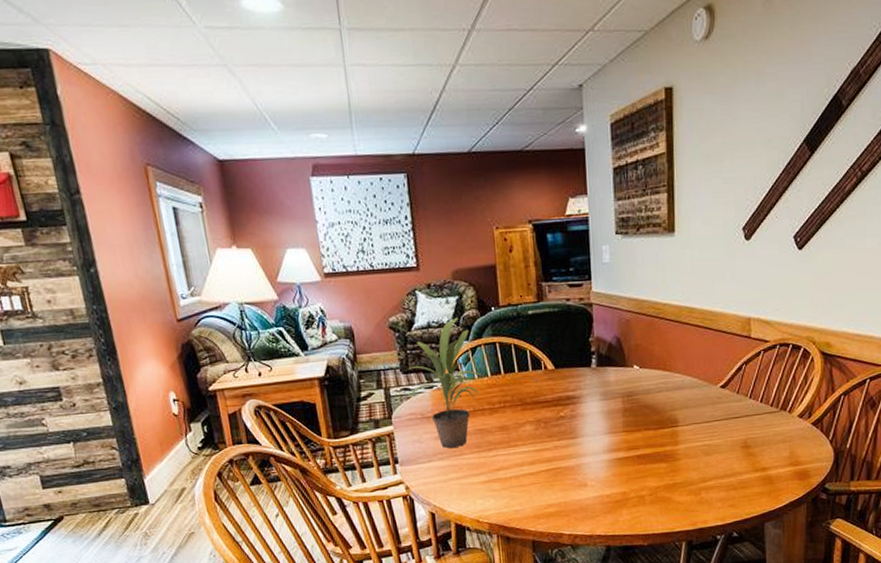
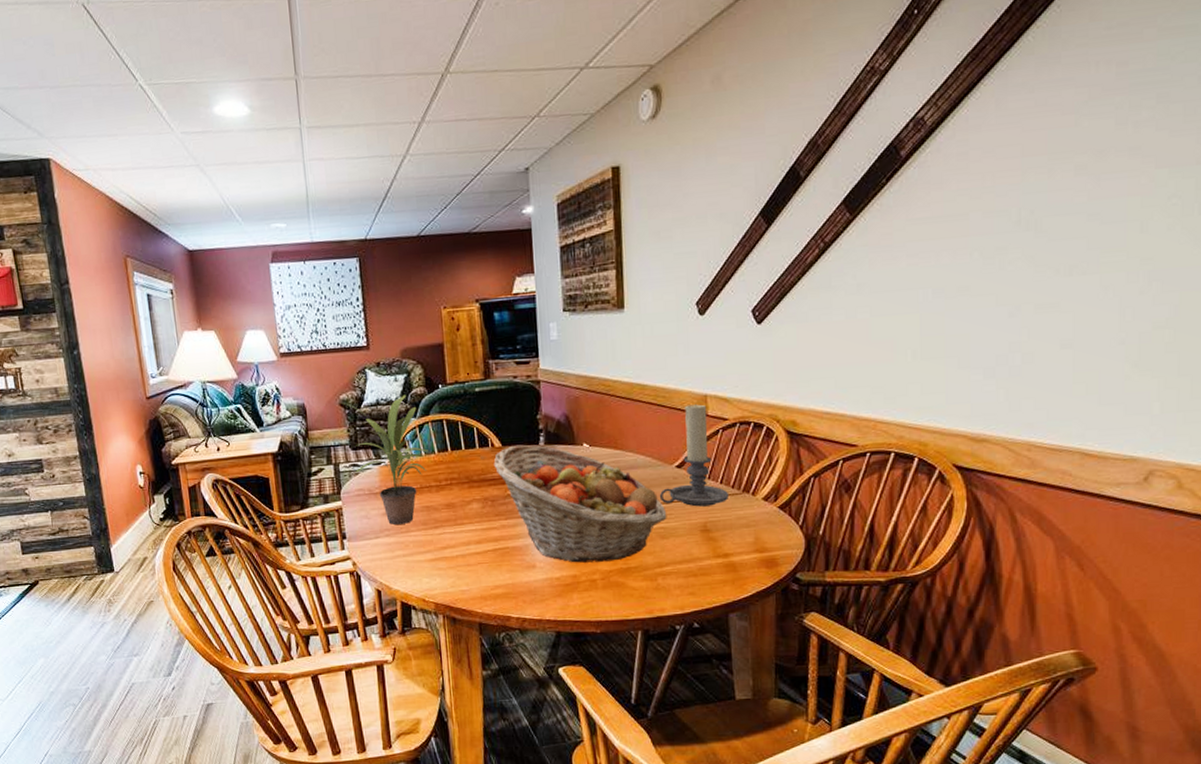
fruit basket: none [546,367,711,481] -> present [493,444,667,563]
candle holder: none [704,326,768,425] -> present [659,403,730,507]

